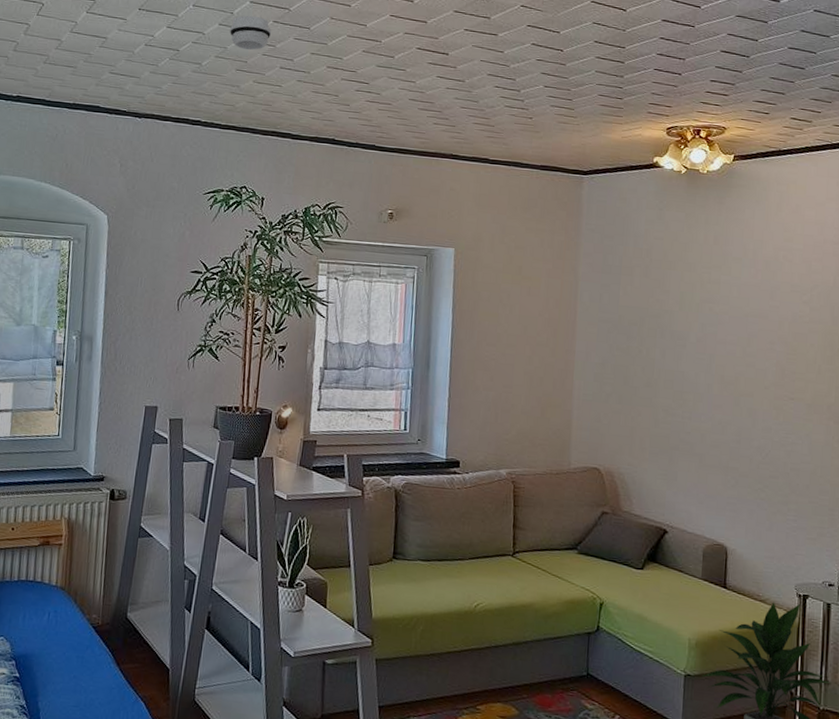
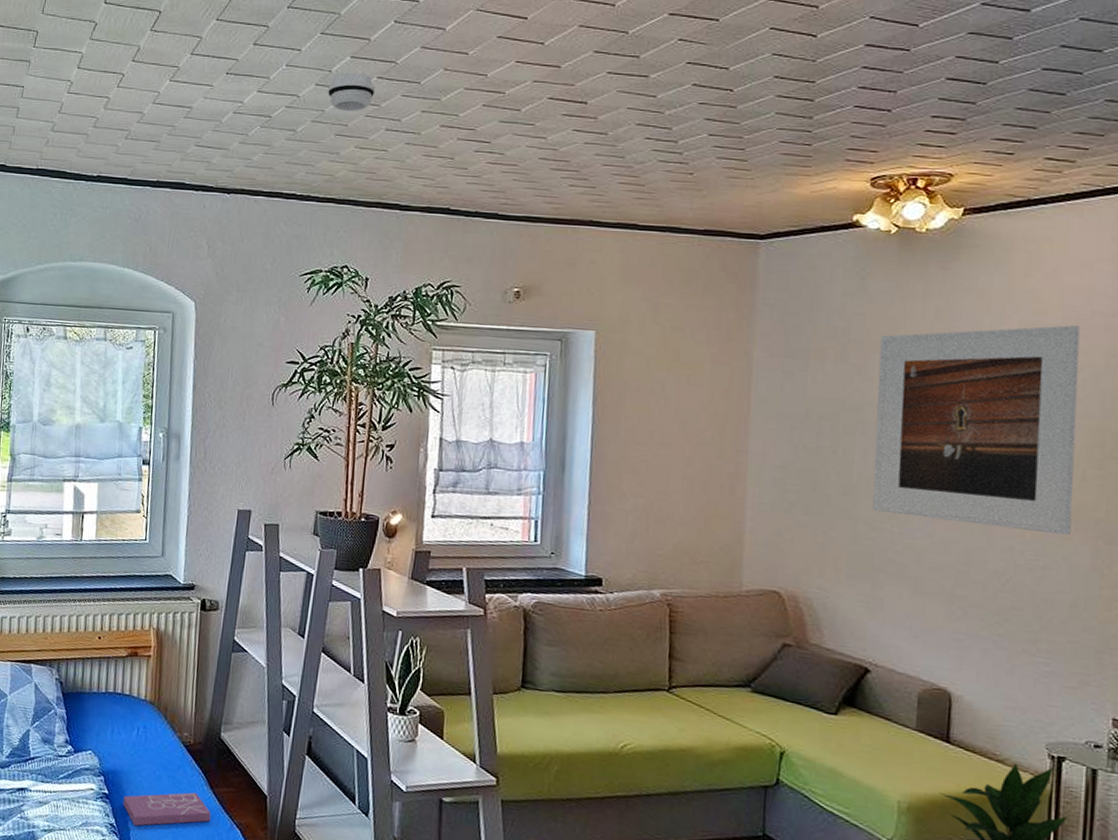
book: none [33,670,117,706] -> present [123,792,211,826]
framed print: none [669,250,817,417] -> present [872,325,1081,536]

